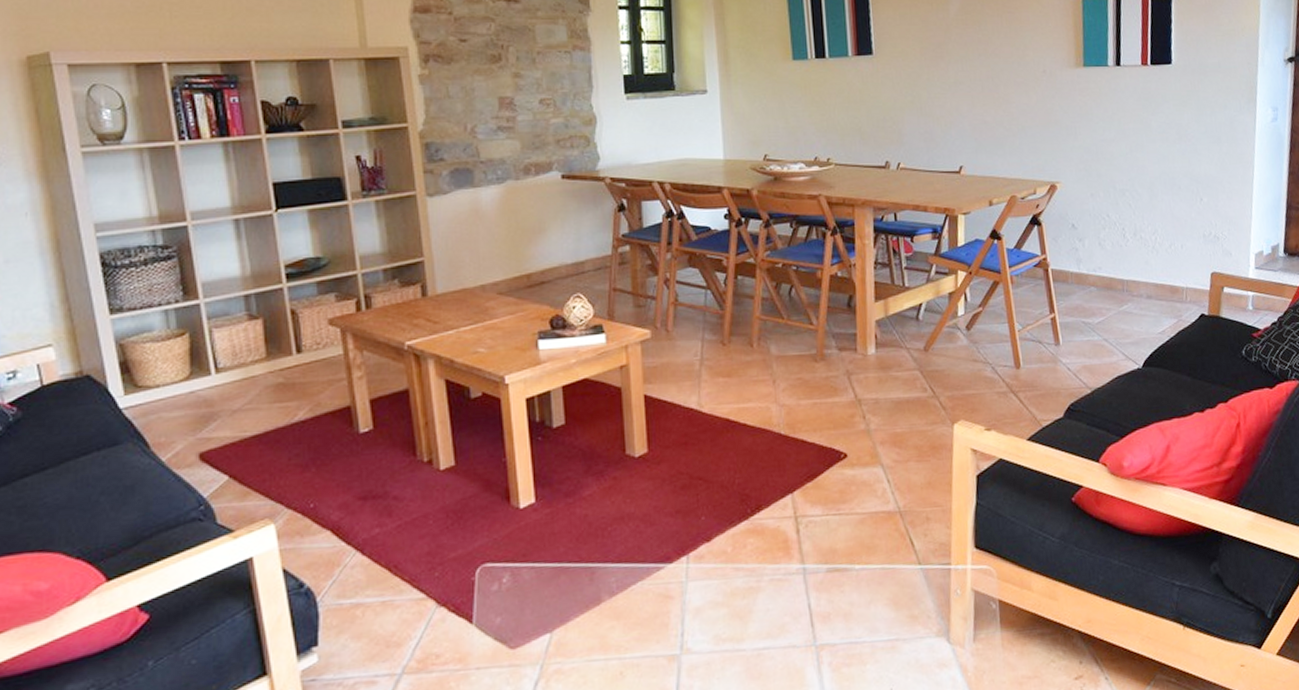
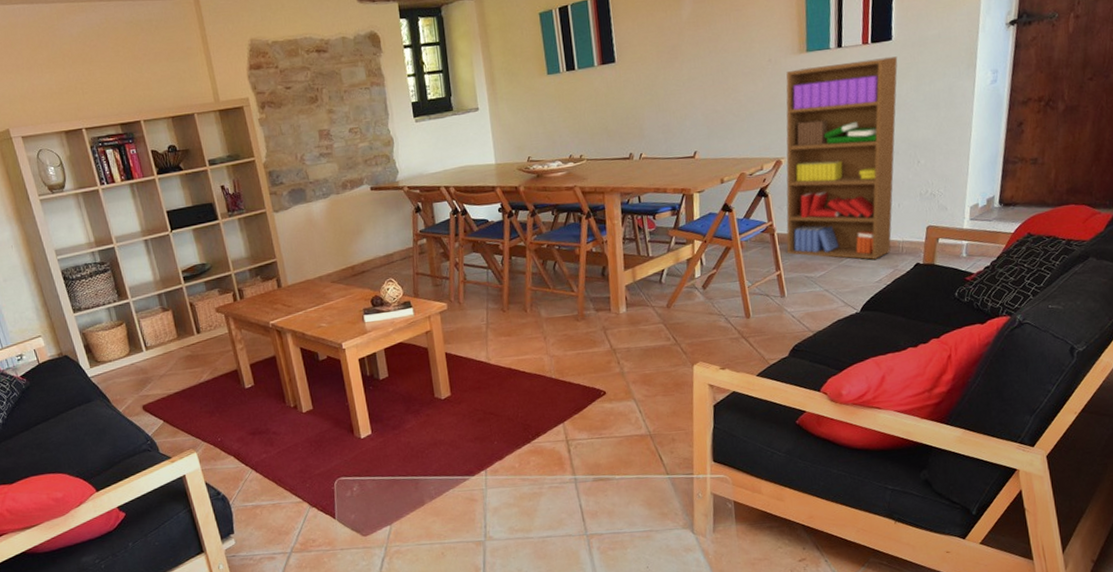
bookshelf: none [1061,82,1178,307] -> present [786,56,898,260]

